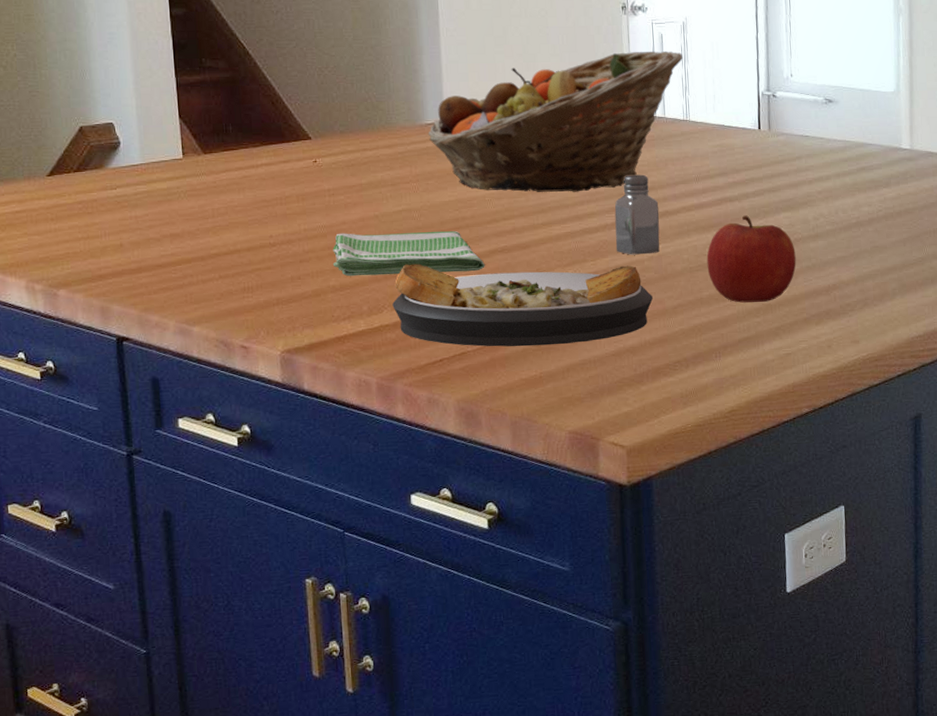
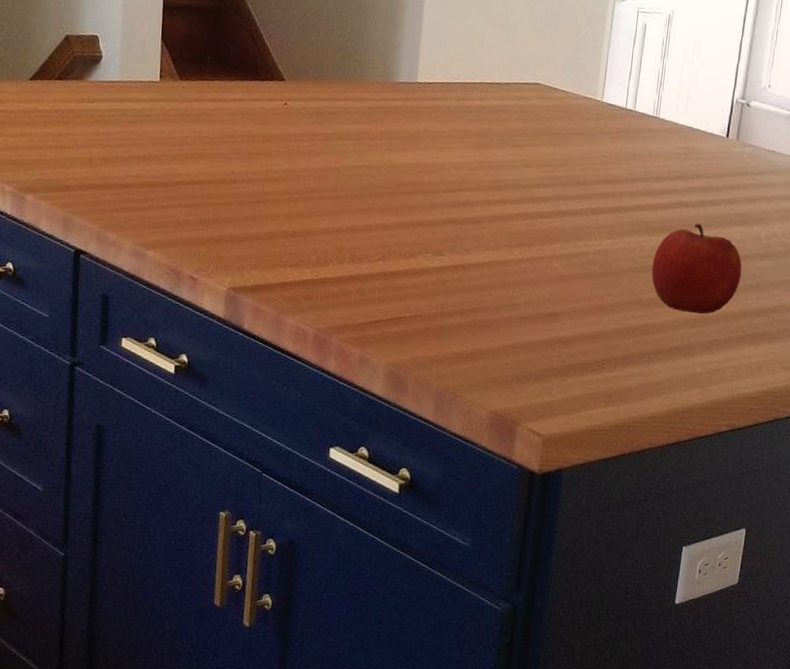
dish towel: present [332,230,485,277] -> none [288,179,435,238]
plate: present [392,263,654,347] -> none [339,220,594,326]
fruit basket: present [428,51,683,192] -> none [398,37,663,175]
saltshaker: present [614,174,660,255] -> none [564,164,614,248]

